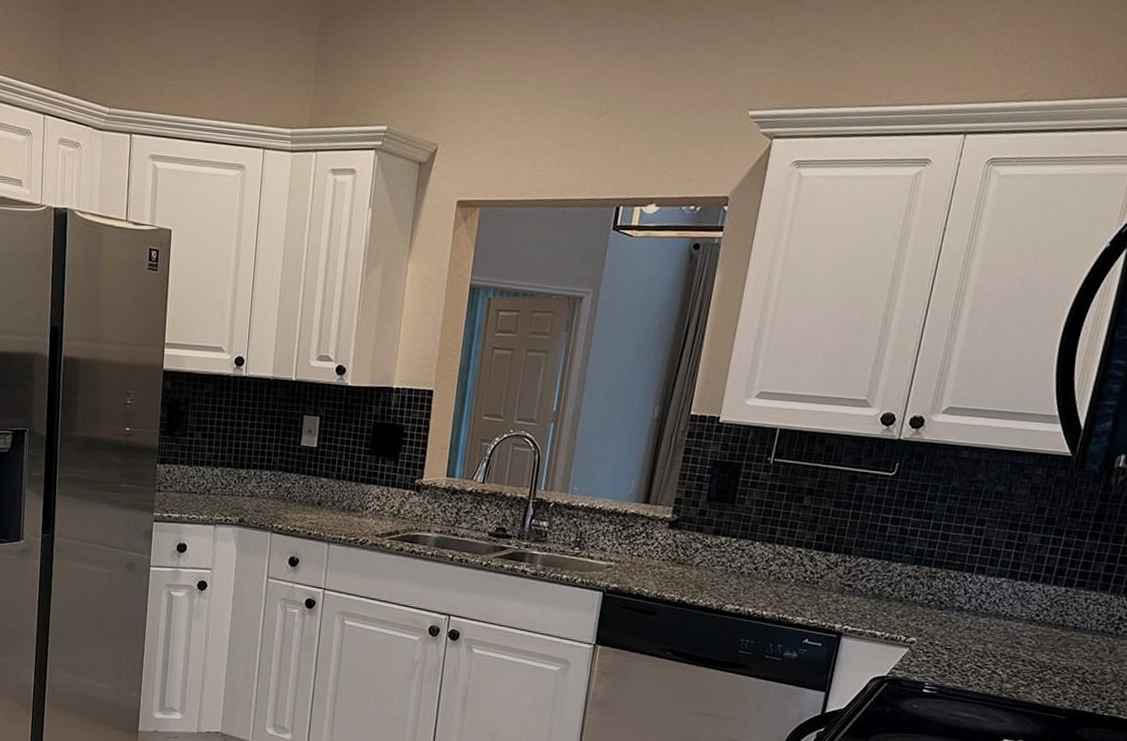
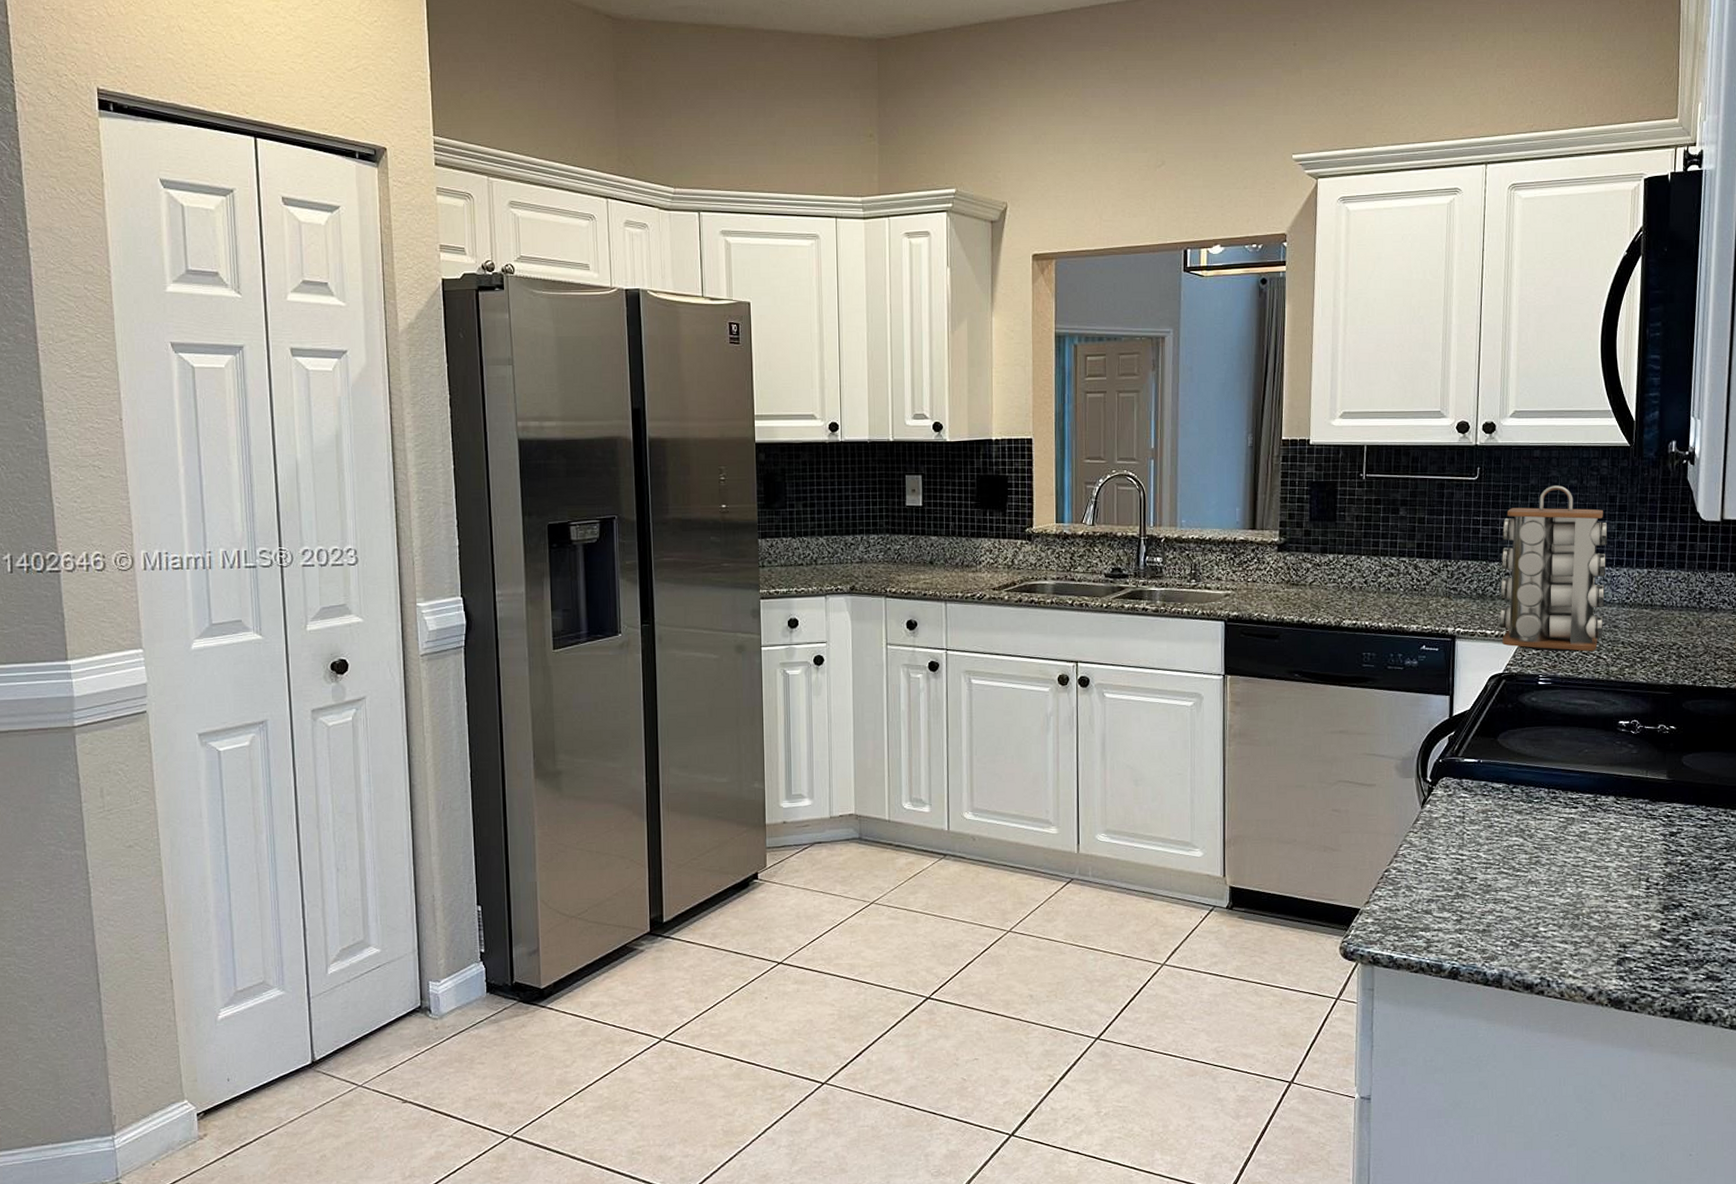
spice rack: none [891,490,1029,665] -> present [1499,485,1607,652]

